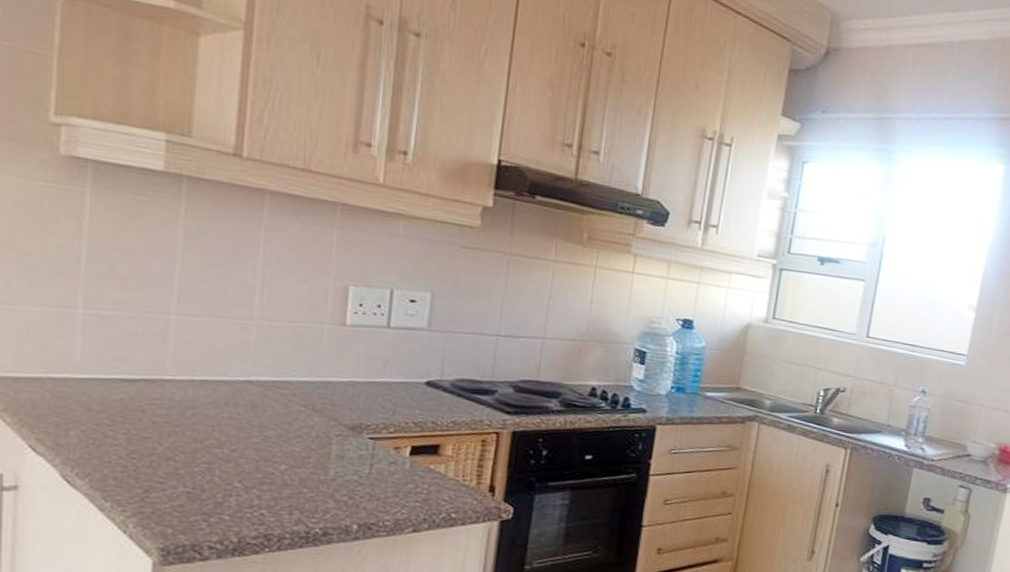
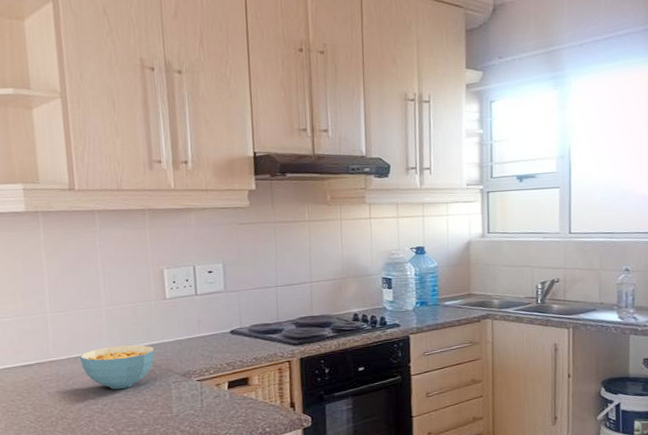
cereal bowl: none [209,374,317,433] -> present [80,344,155,389]

